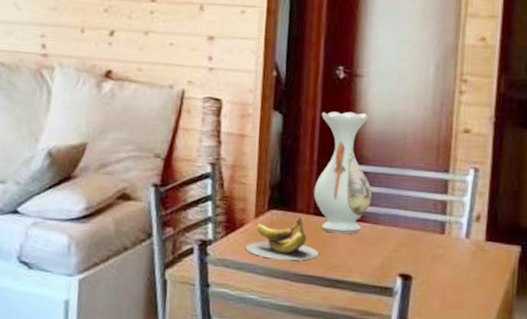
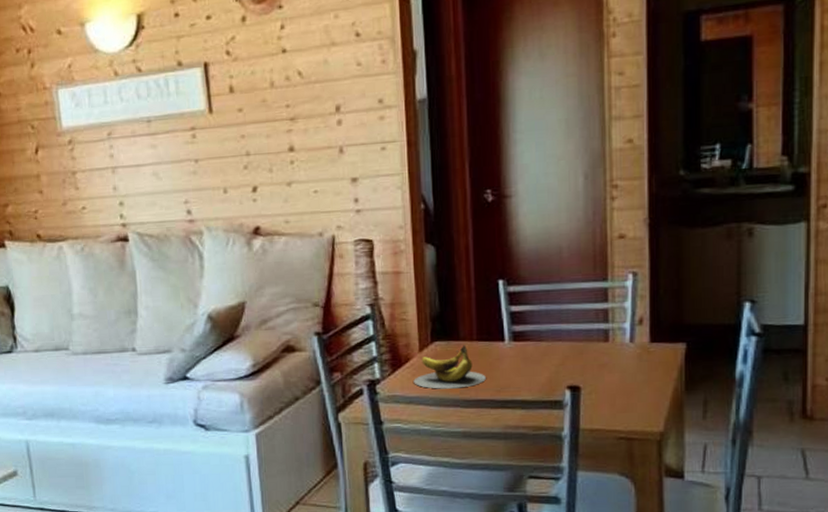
vase: present [314,111,373,234] -> none [473,233,533,356]

